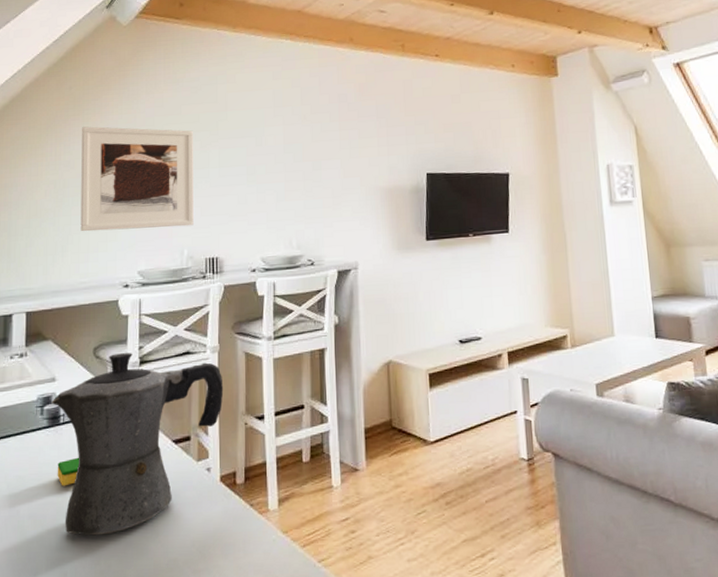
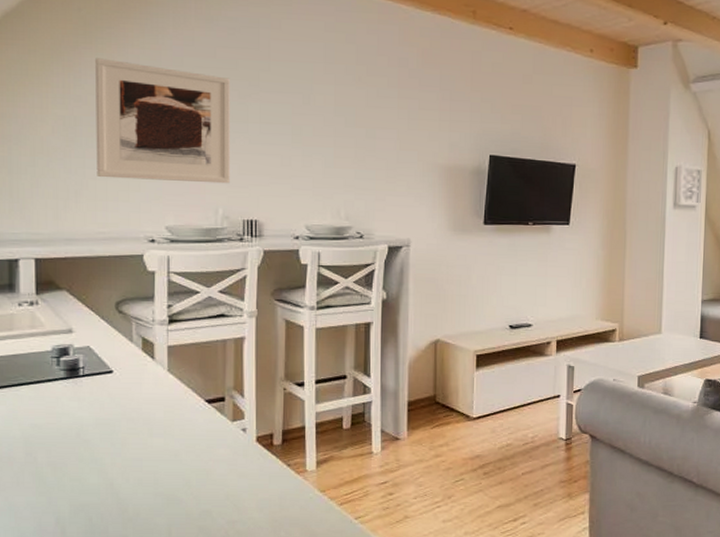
moka pot: present [51,353,224,536] -> none [69,310,261,485]
dish sponge: present [57,457,80,487] -> none [78,410,103,437]

